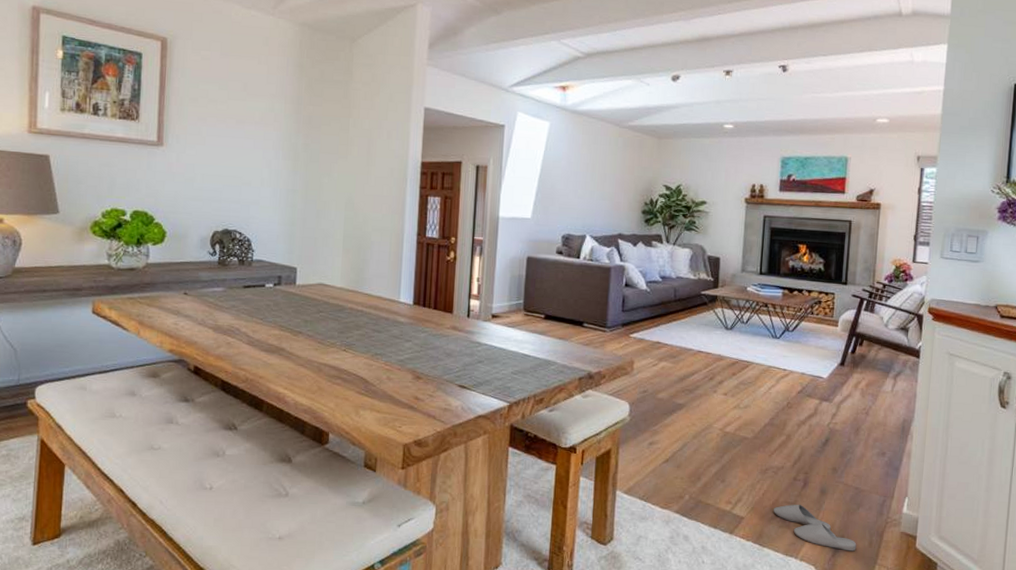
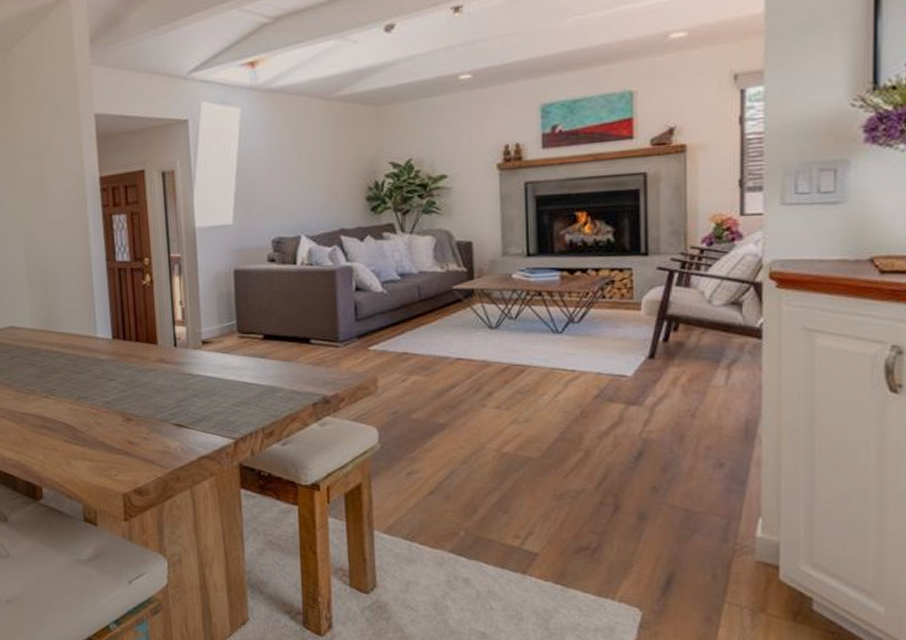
slippers: present [773,504,857,552] -> none [575,535,695,588]

